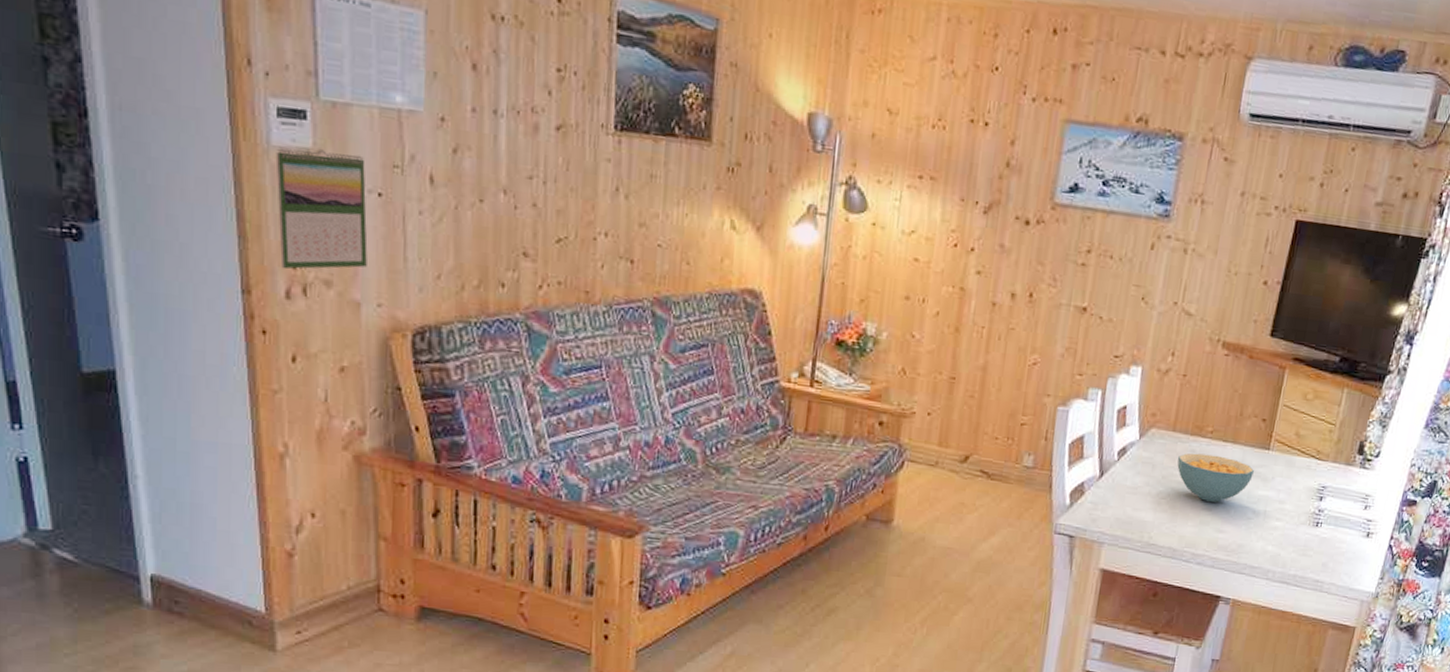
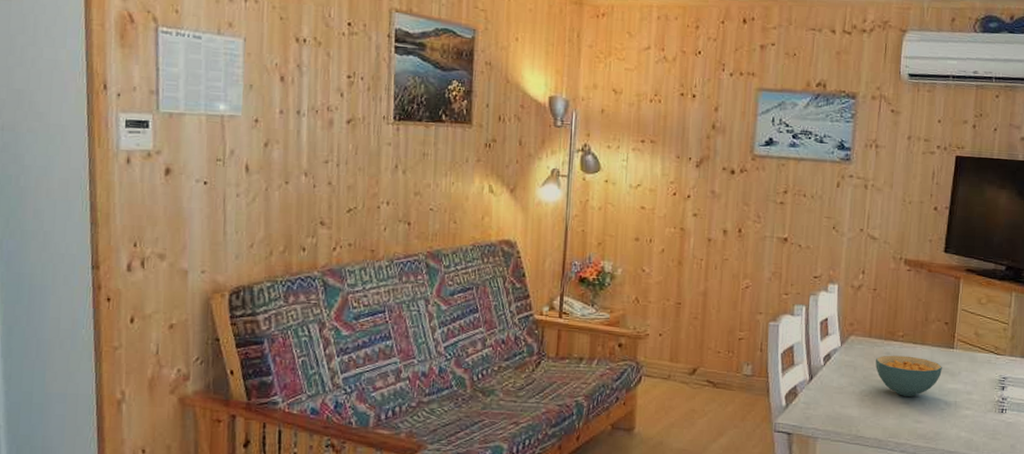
calendar: present [275,148,368,270] -> none [123,151,195,247]

